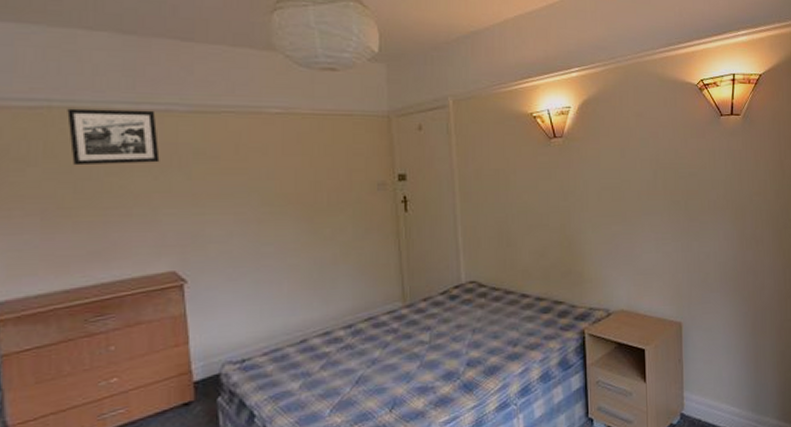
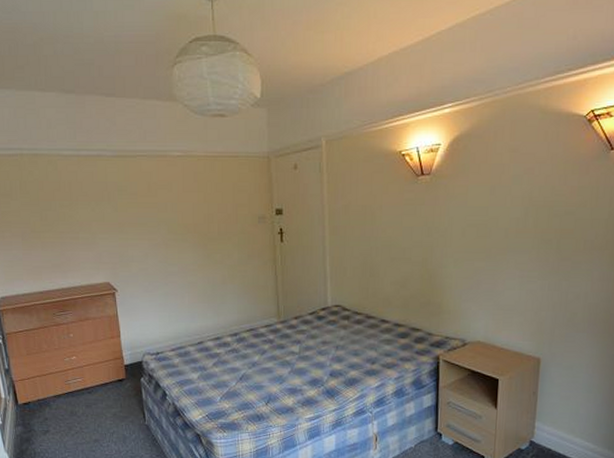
picture frame: present [67,108,160,166] -> none [33,155,95,200]

